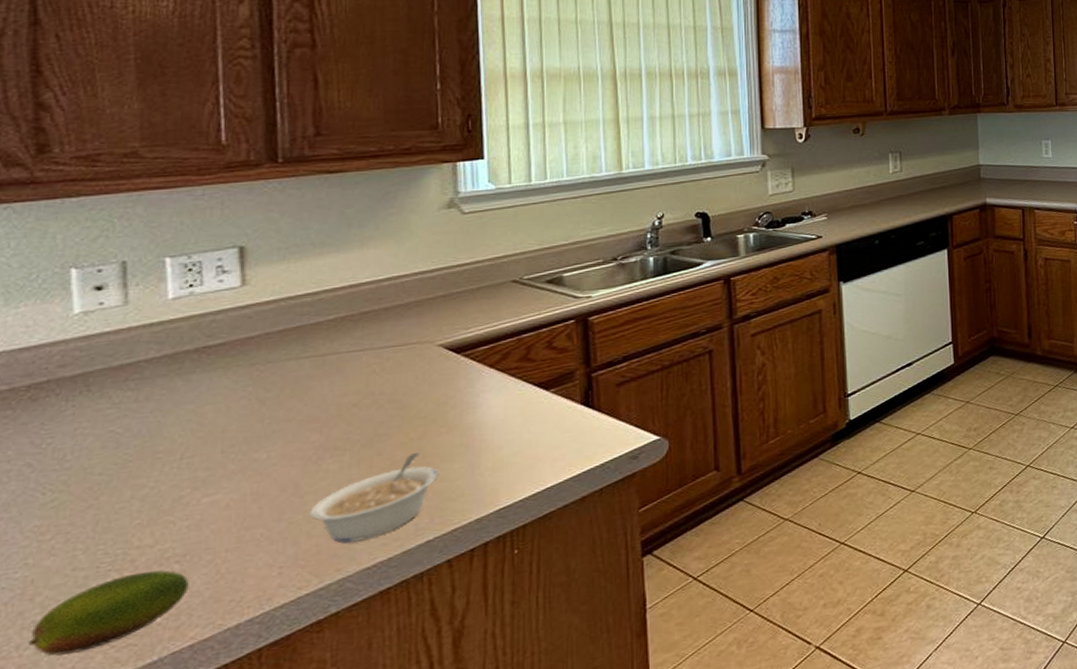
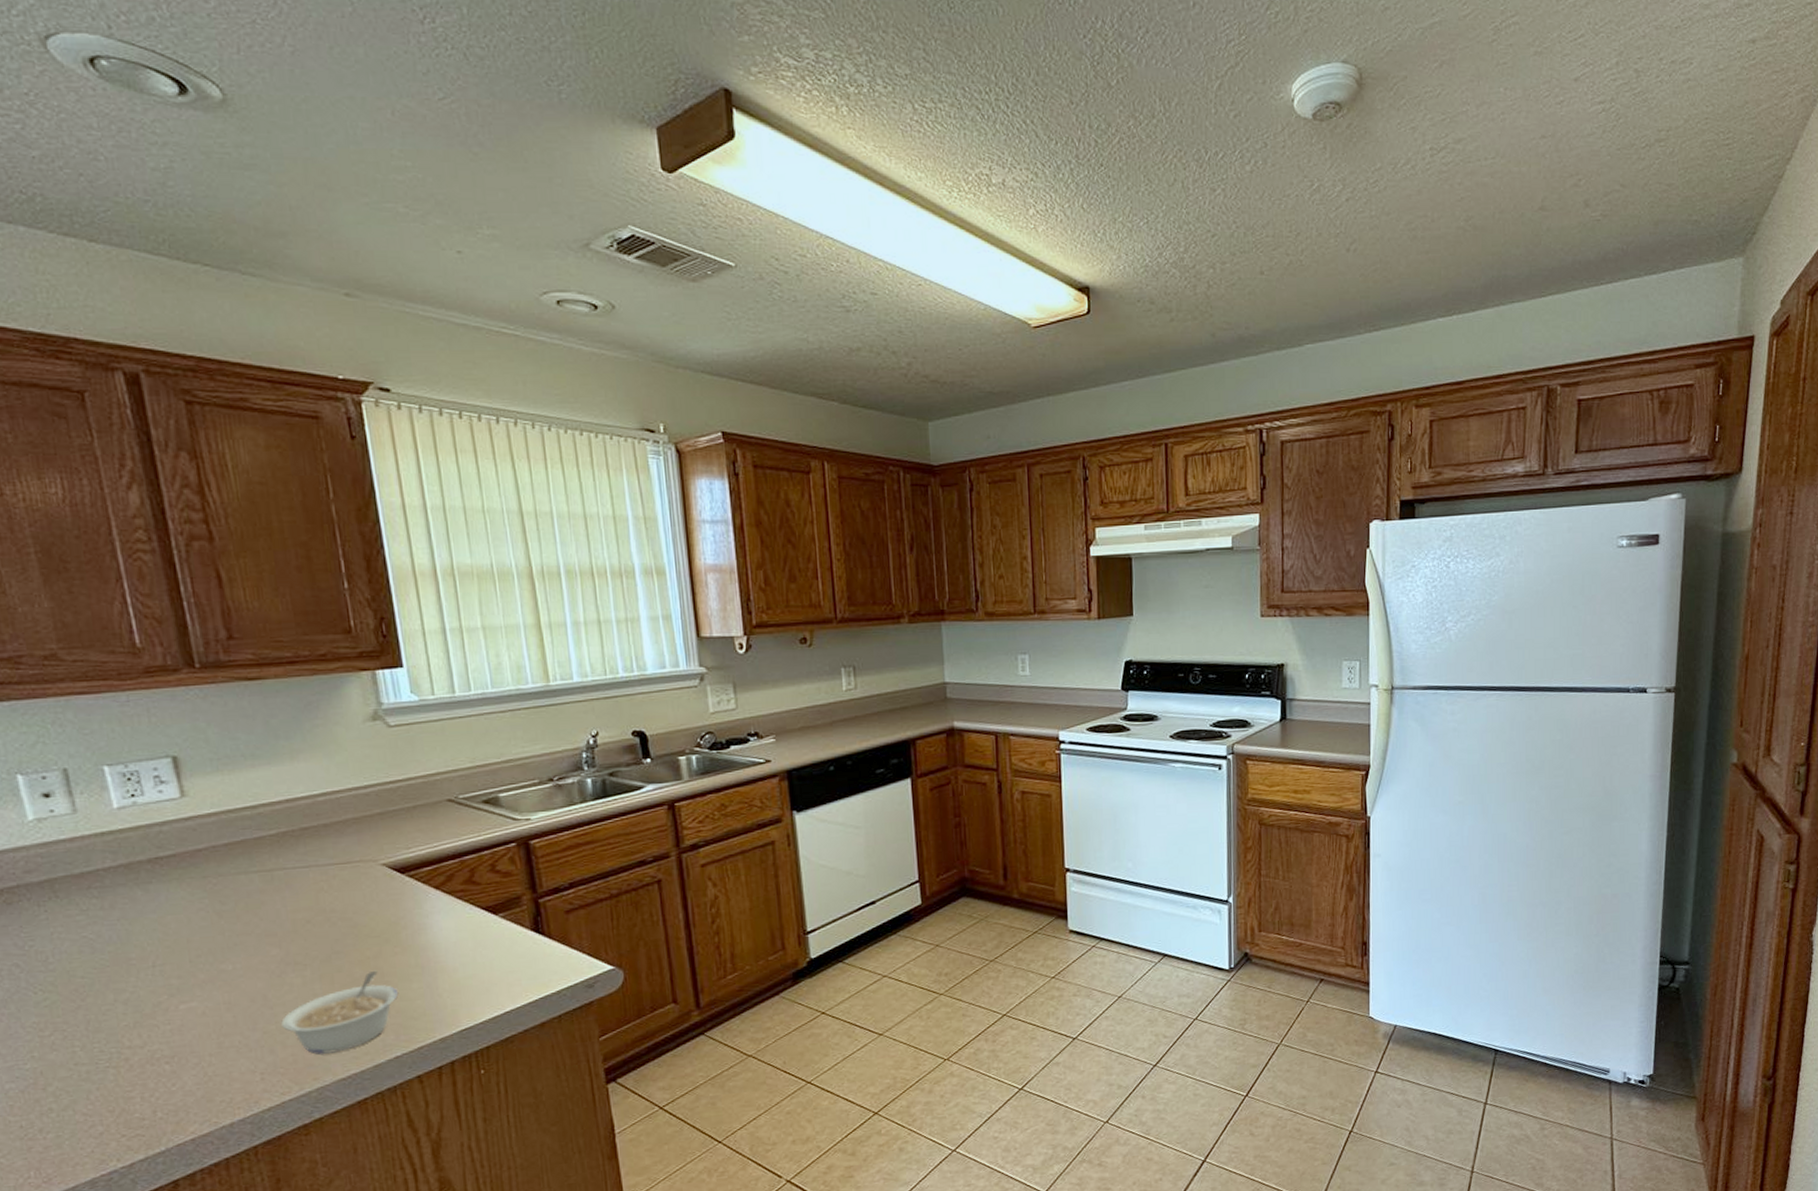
fruit: present [27,570,189,656] -> none [48,1069,182,1141]

